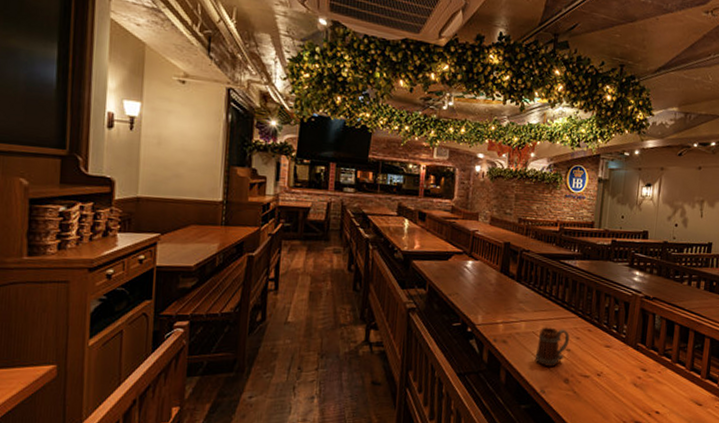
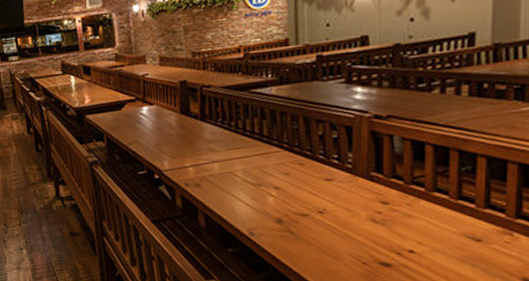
beer mug: present [535,327,569,367] -> none [236,165,276,207]

